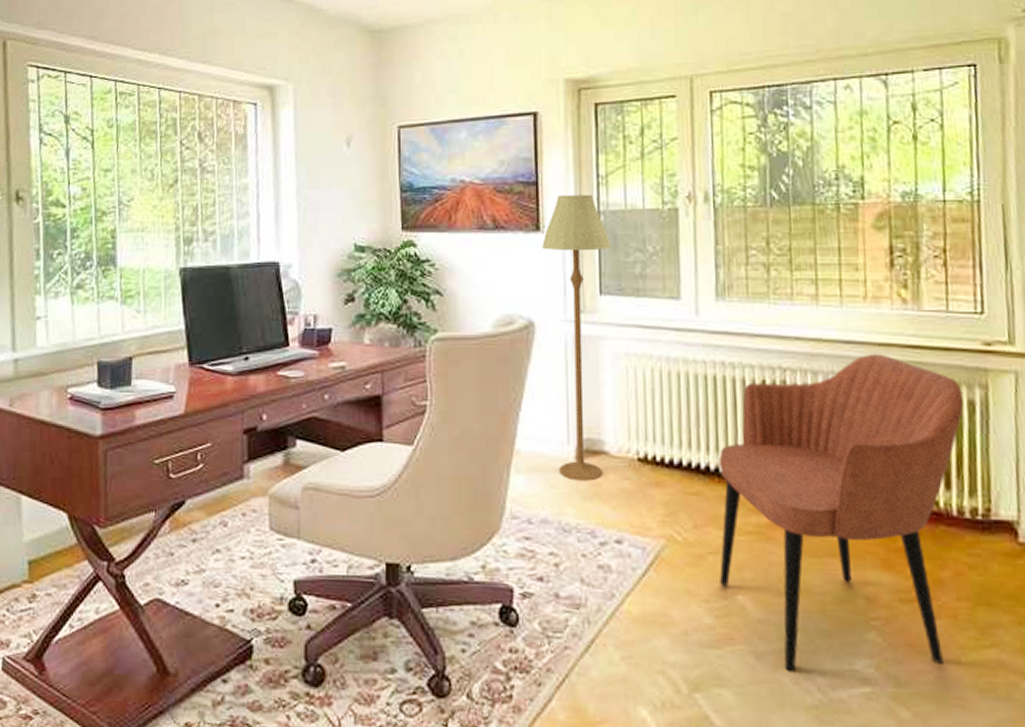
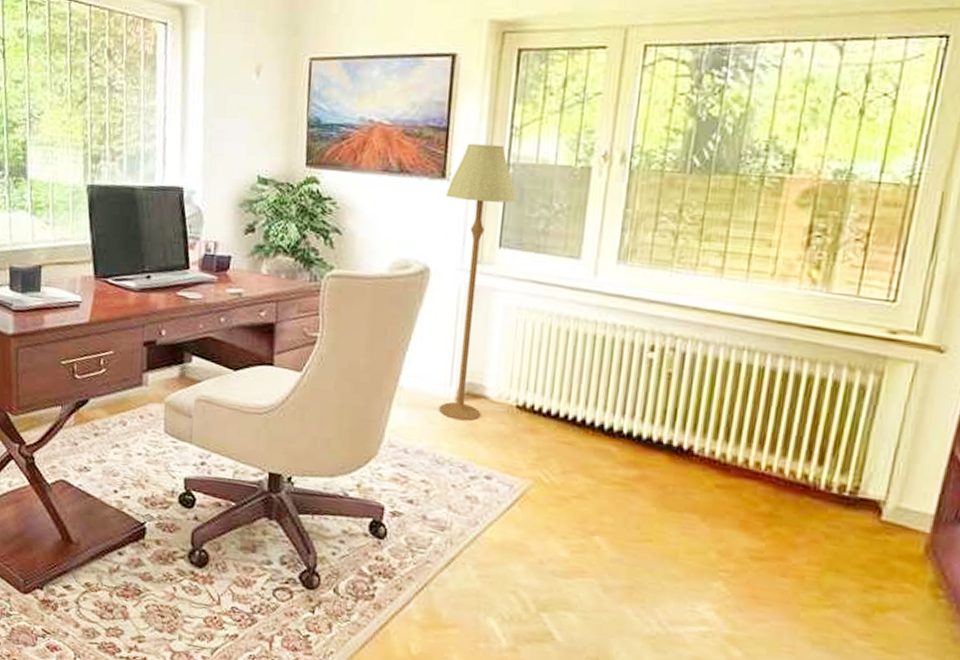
armchair: present [719,353,964,673] -> none [580,330,856,616]

